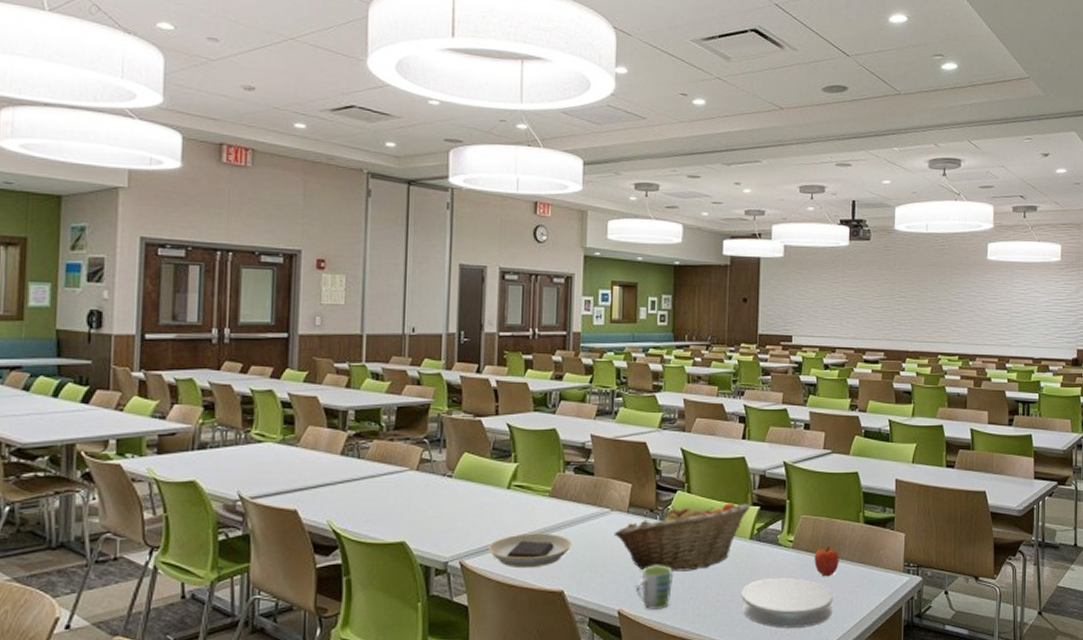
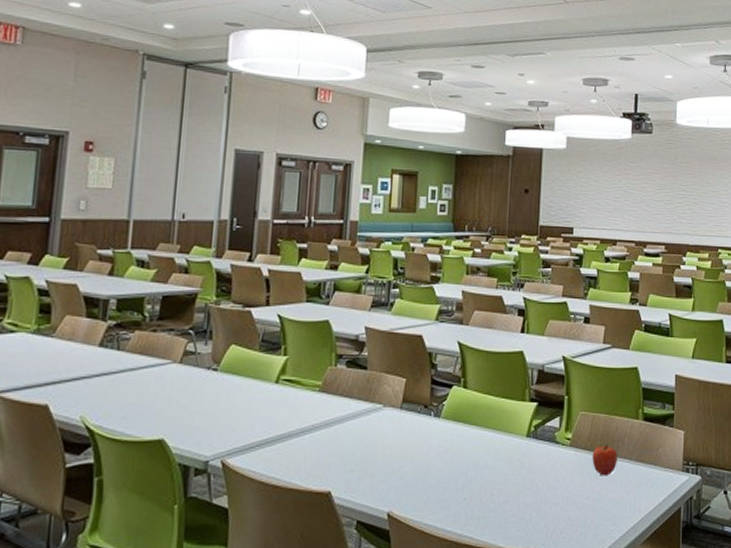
plate: present [489,533,572,569] -> none [253,430,342,468]
fruit basket: present [613,503,751,572] -> none [385,399,529,471]
mug: present [636,565,673,610] -> none [407,464,446,511]
plate: present [741,577,833,628] -> none [516,476,611,531]

